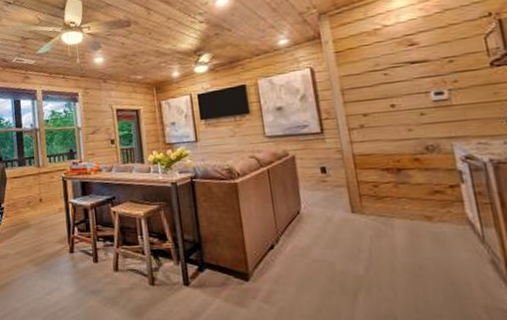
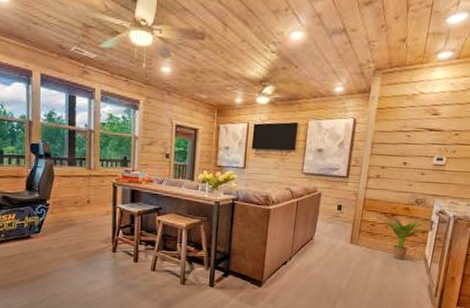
potted plant: none [388,168,460,228] -> present [383,213,429,260]

